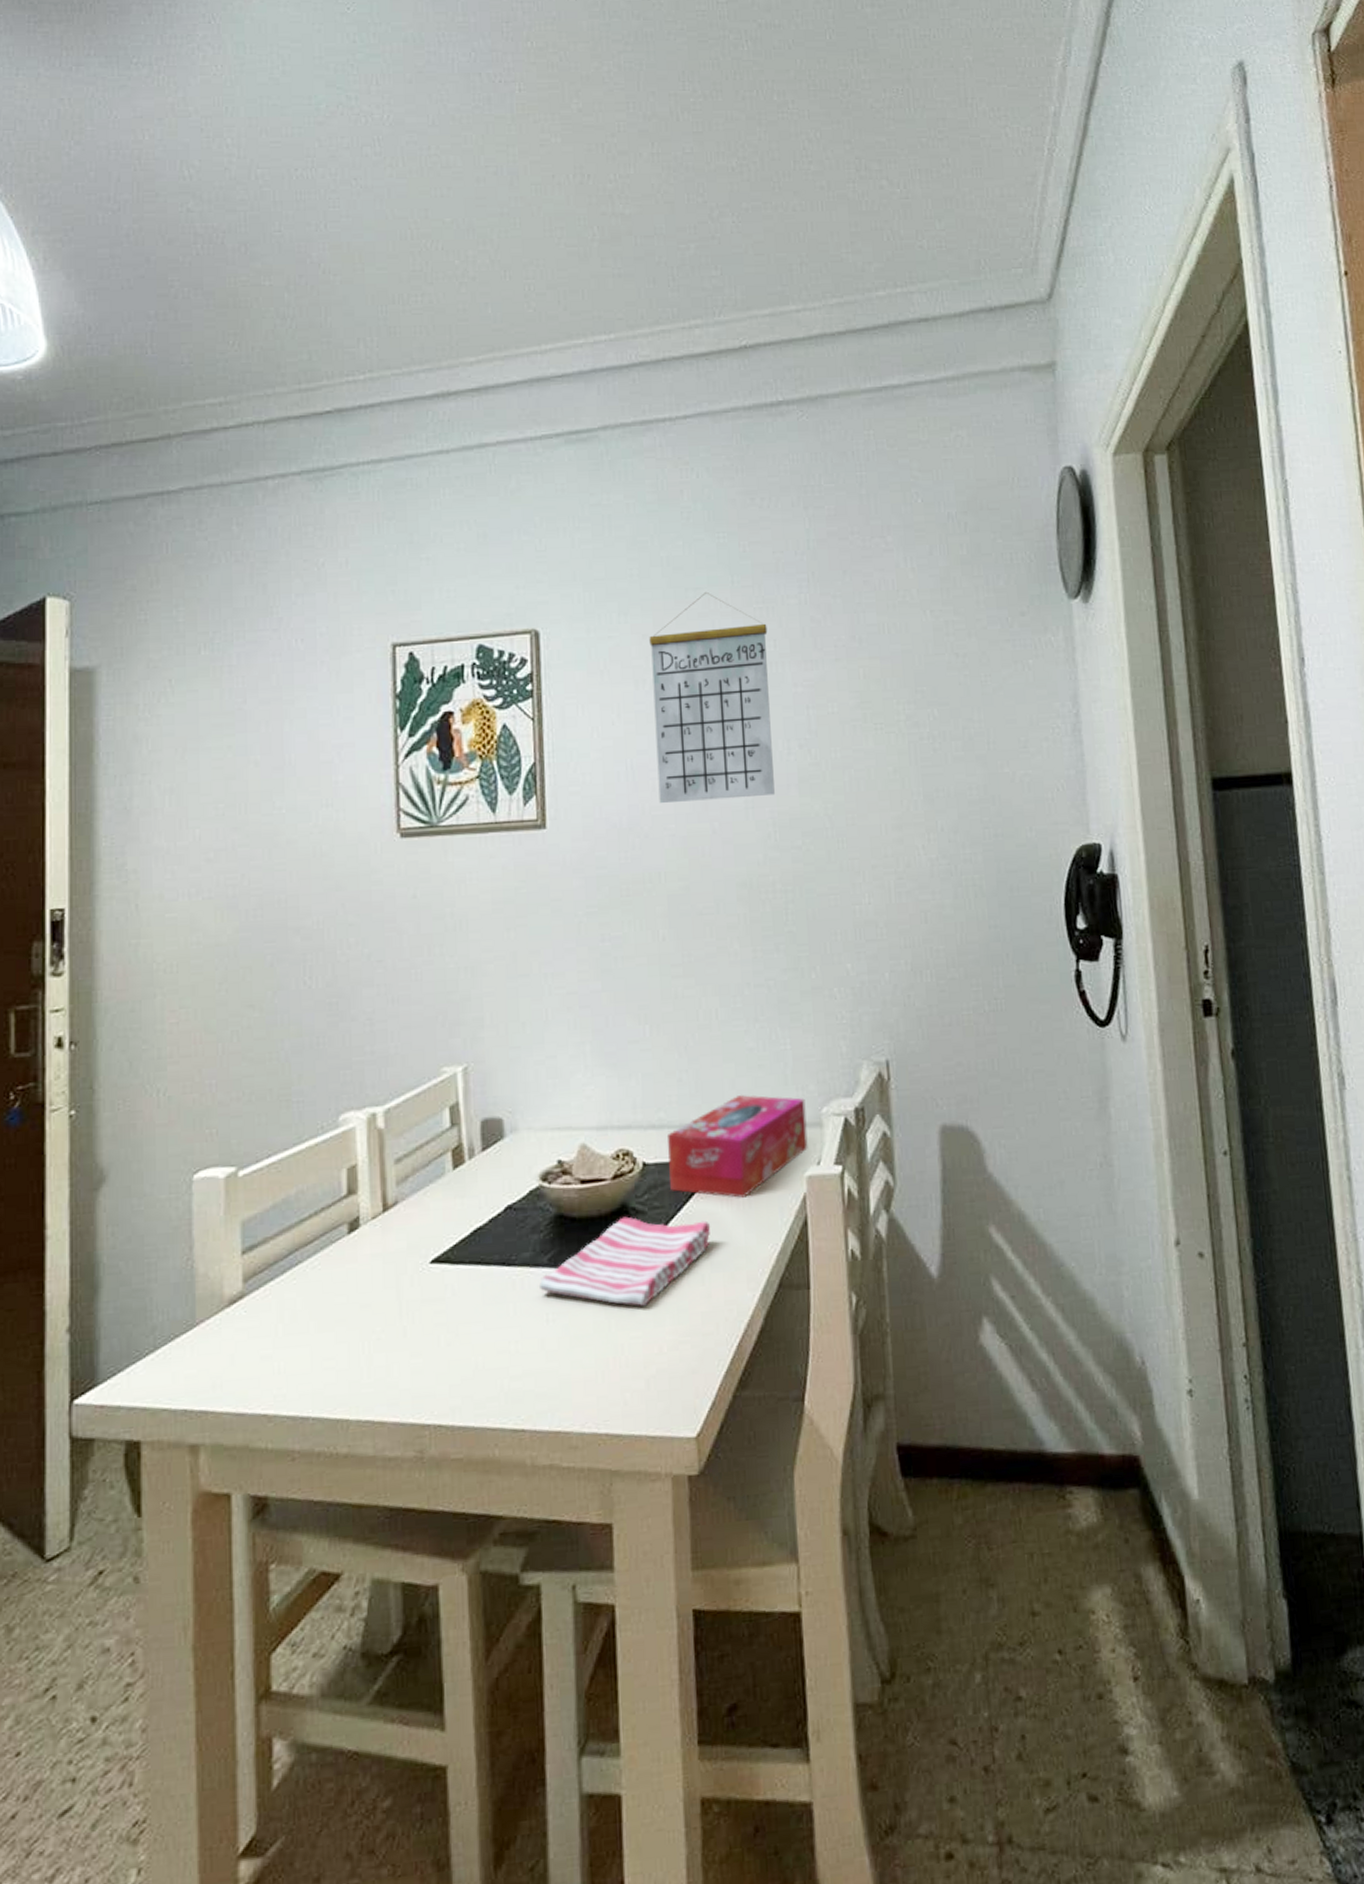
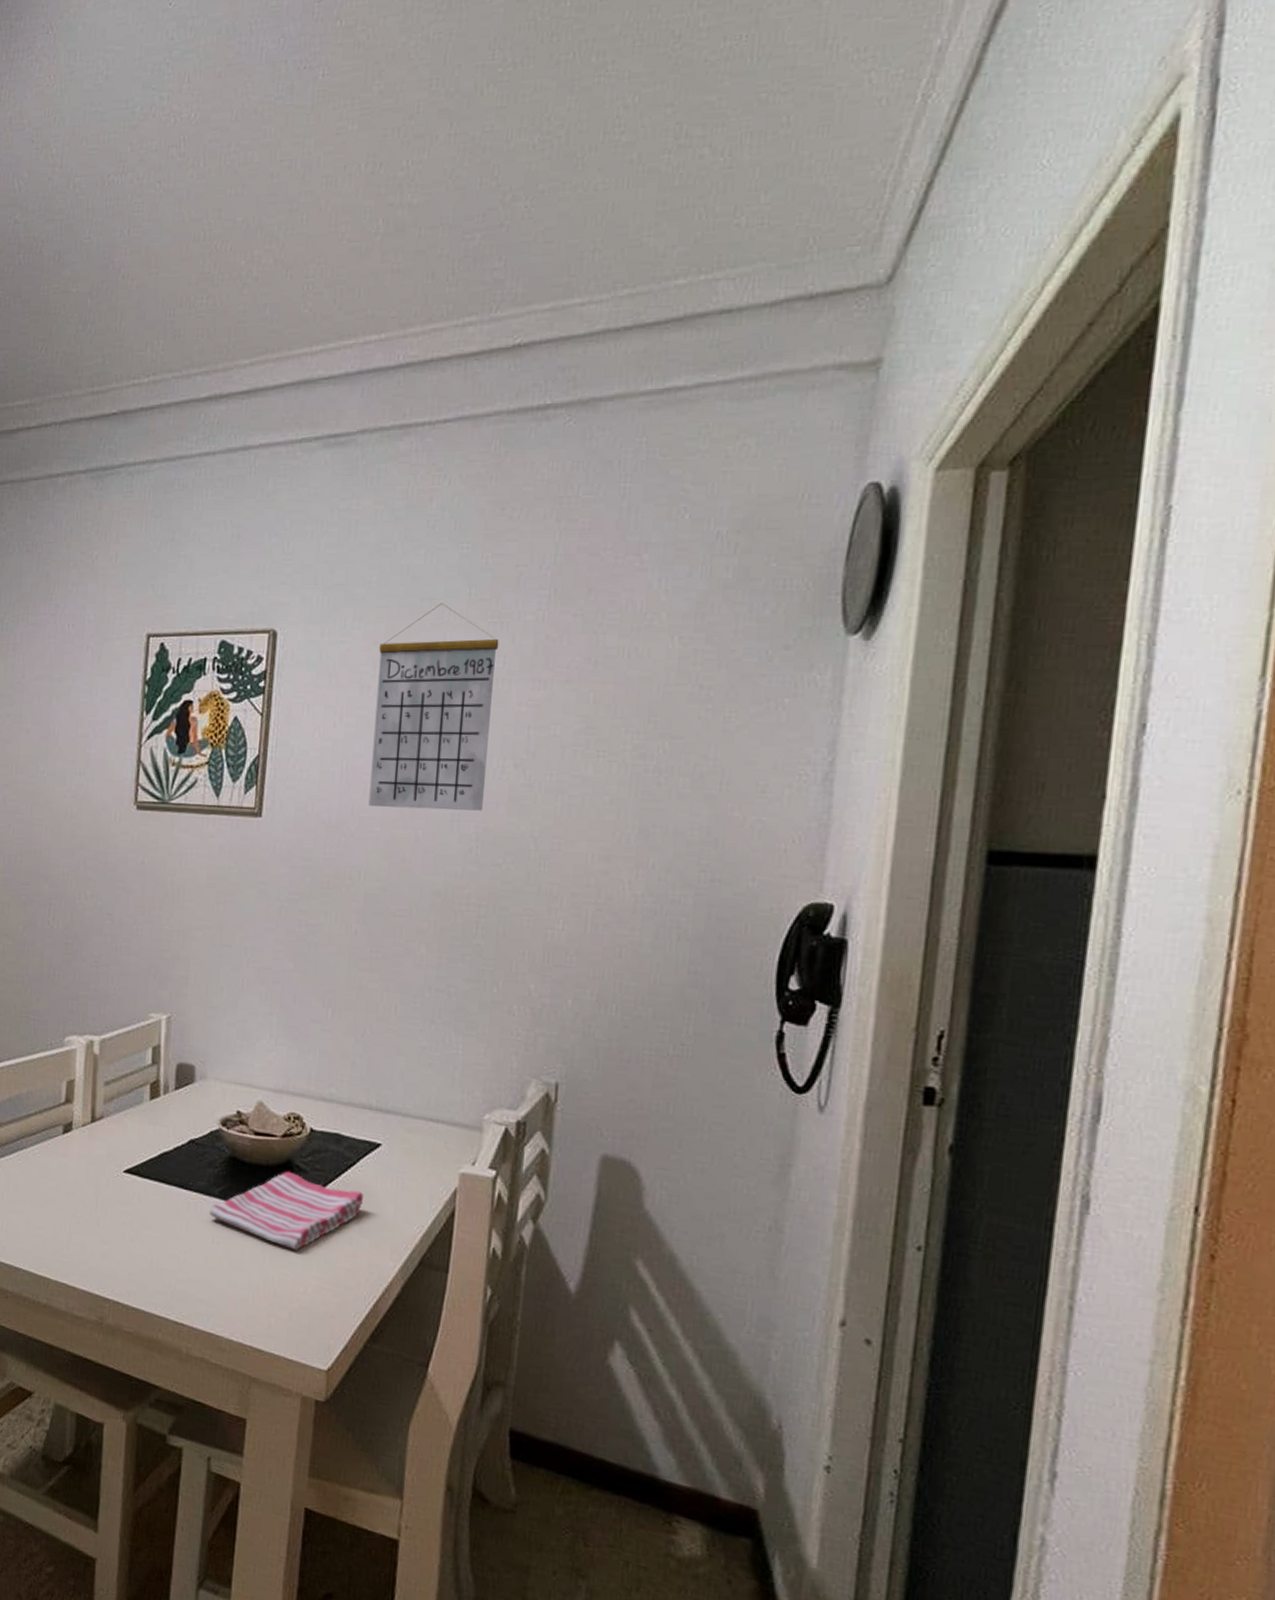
tissue box: present [668,1094,808,1198] -> none [332,1086,469,1179]

